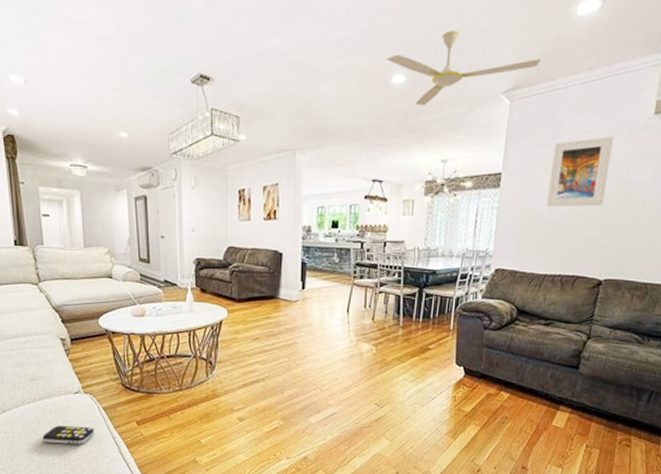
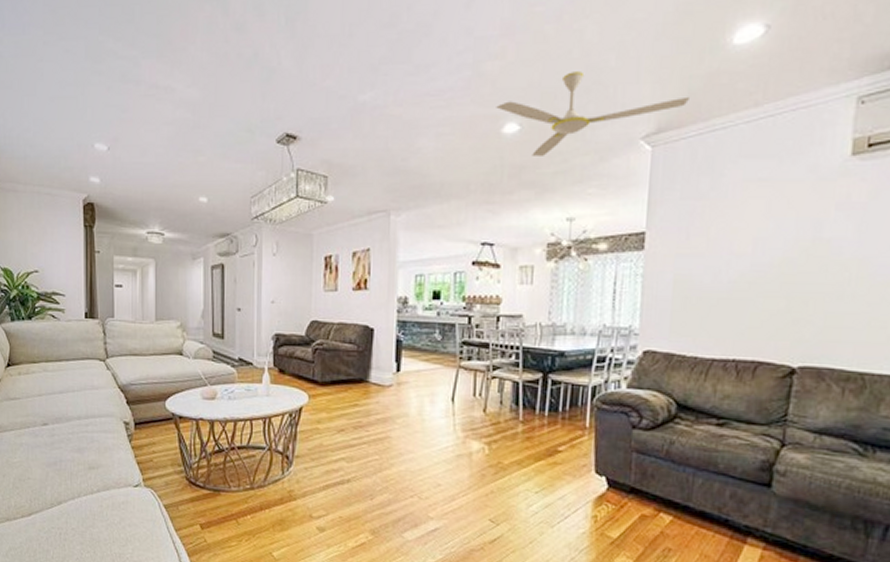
remote control: present [42,425,95,445] -> none [97,523,153,548]
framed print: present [546,136,614,207] -> none [708,184,797,273]

